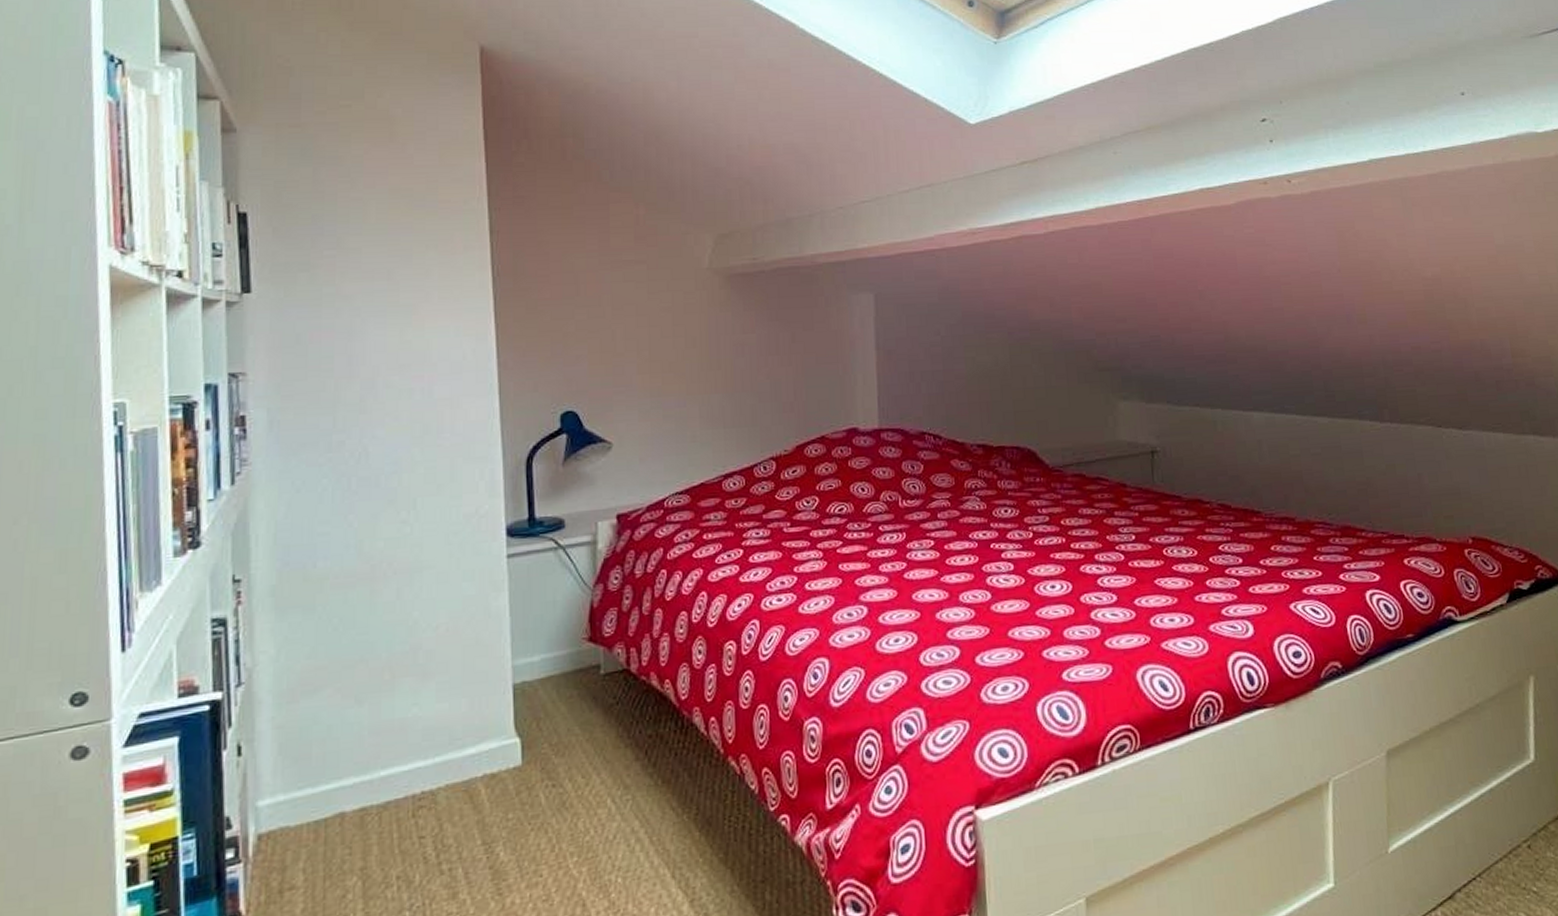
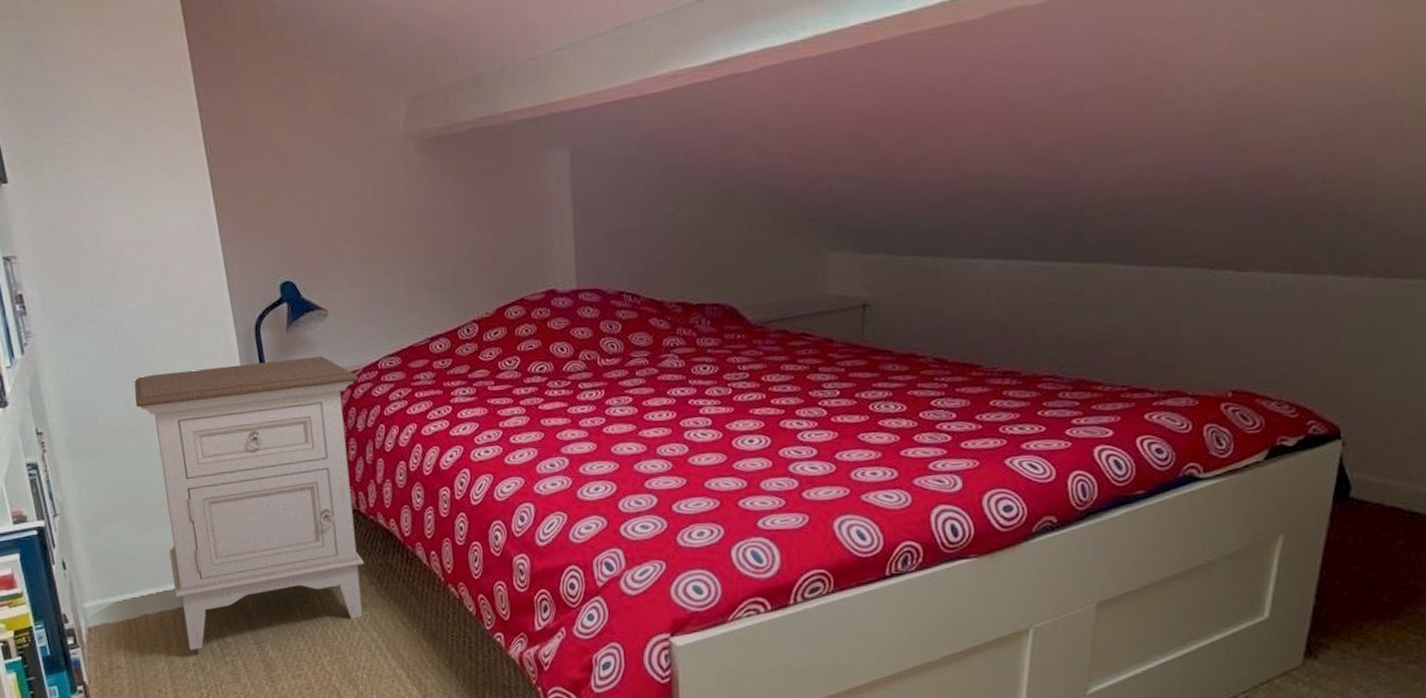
nightstand: none [369,493,640,858] -> present [134,356,365,650]

